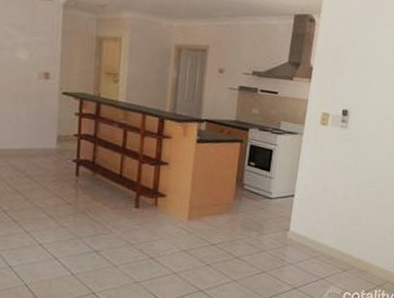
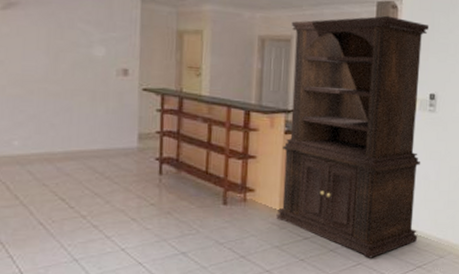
hutch: none [185,29,346,268] -> present [276,15,430,258]

